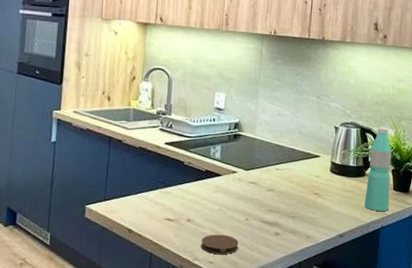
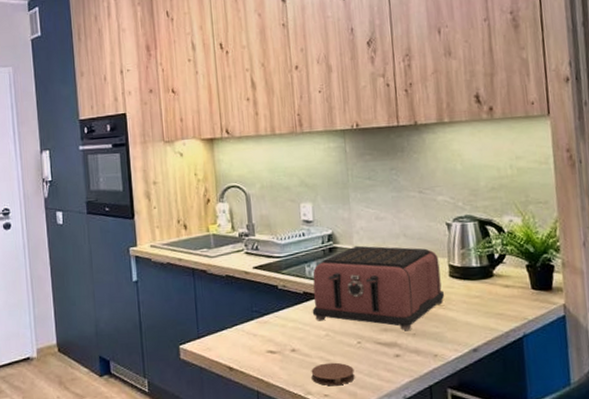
toaster: none [210,135,324,213] -> present [312,245,445,330]
water bottle: present [364,127,392,211] -> none [495,216,530,317]

